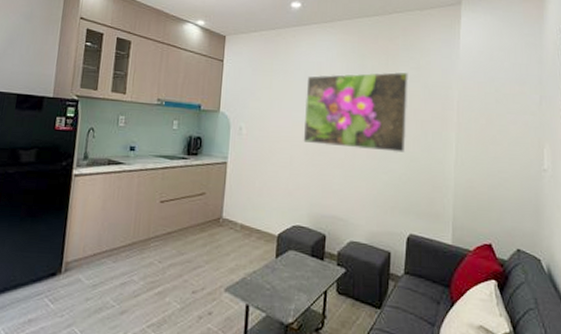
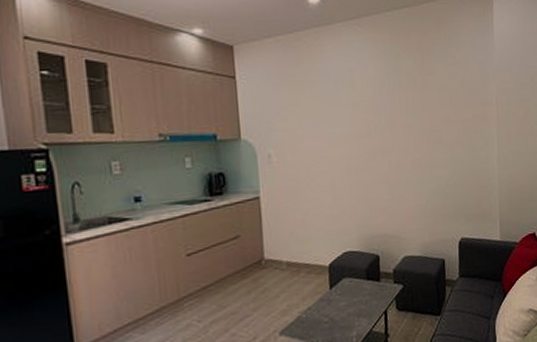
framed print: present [303,71,408,153] -> none [338,69,450,162]

